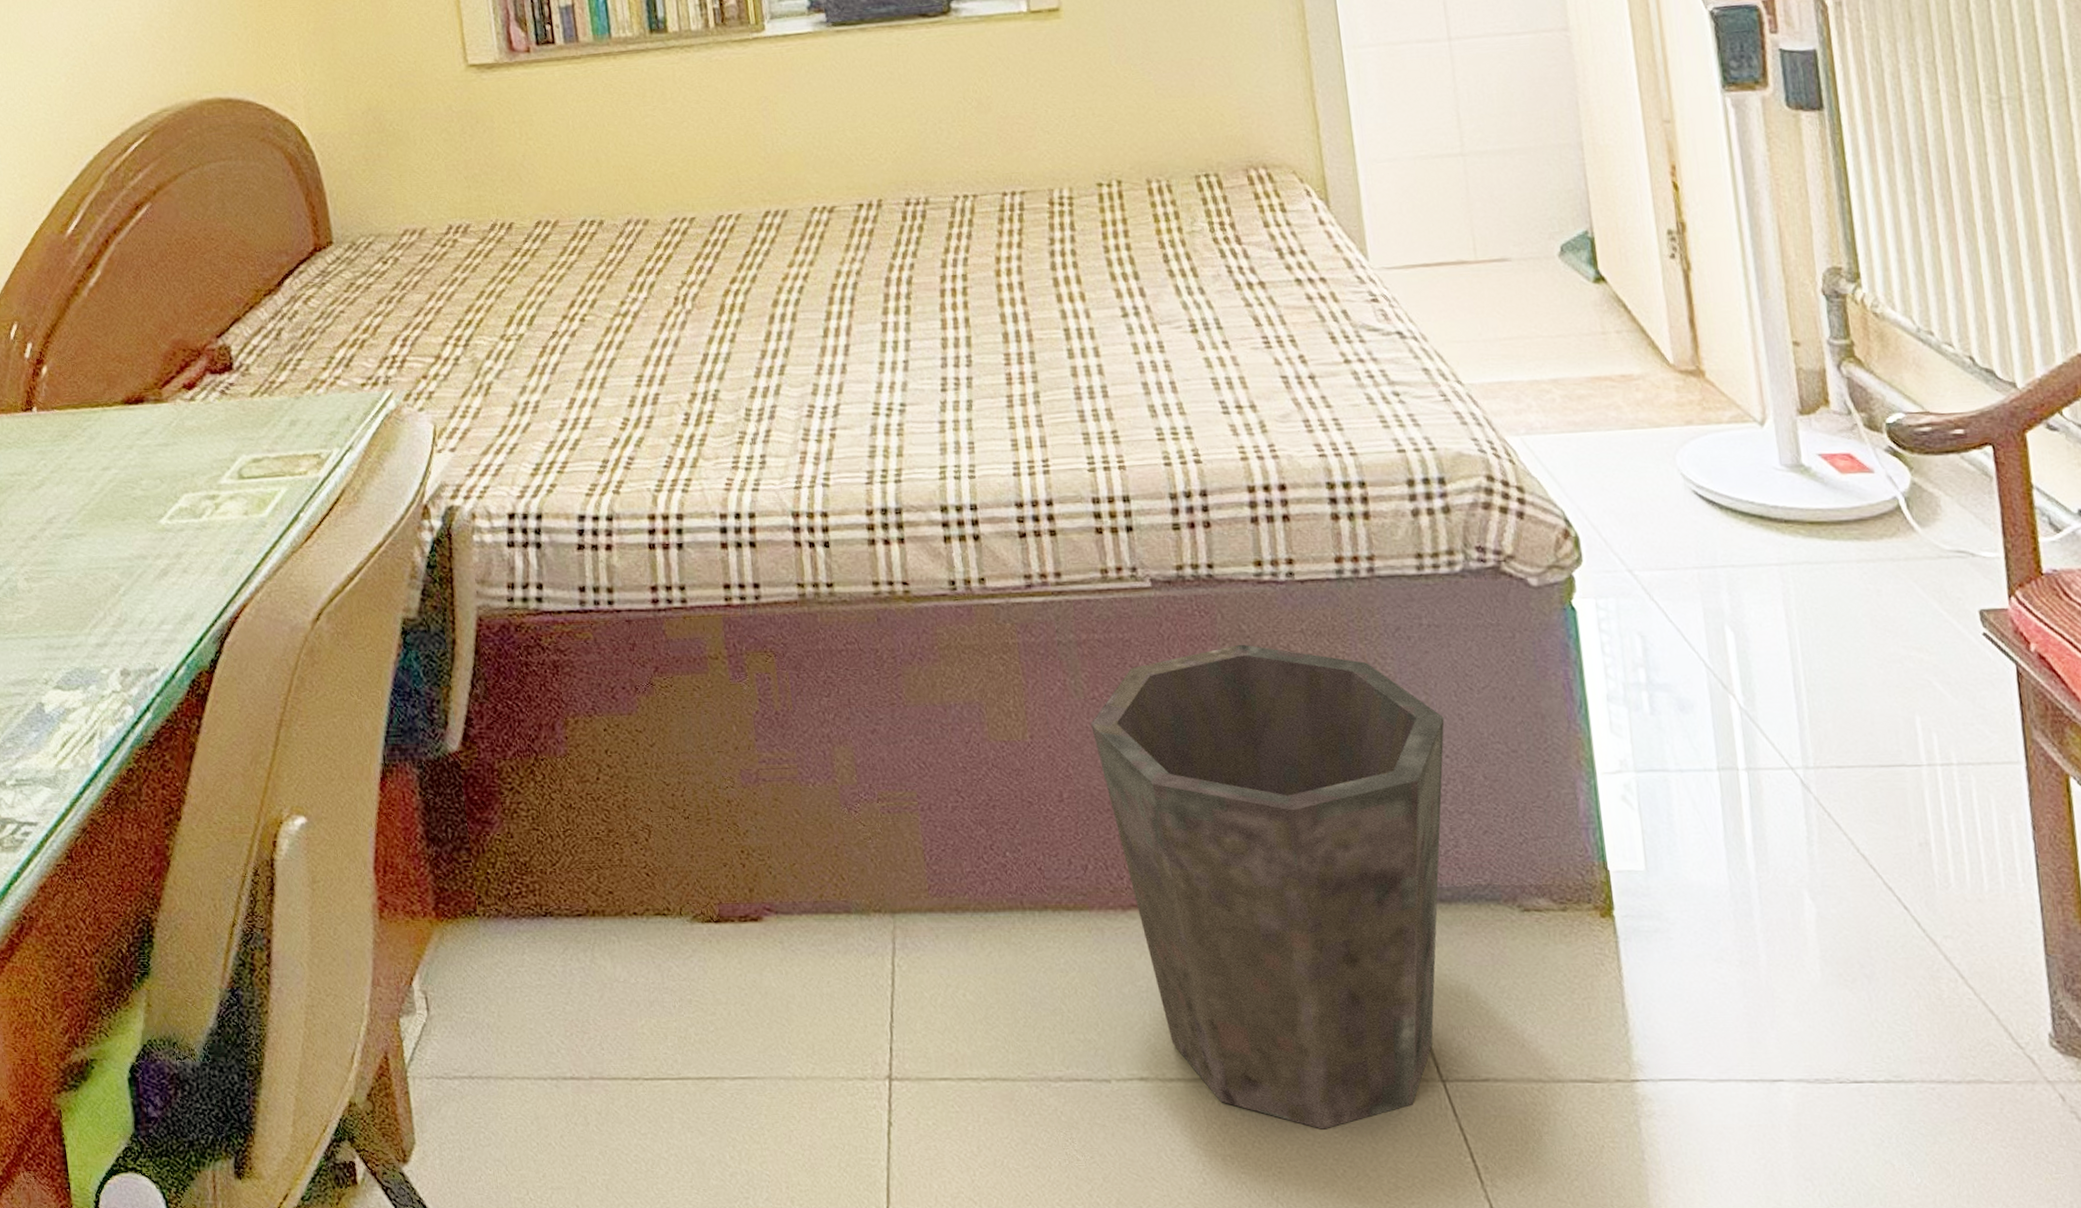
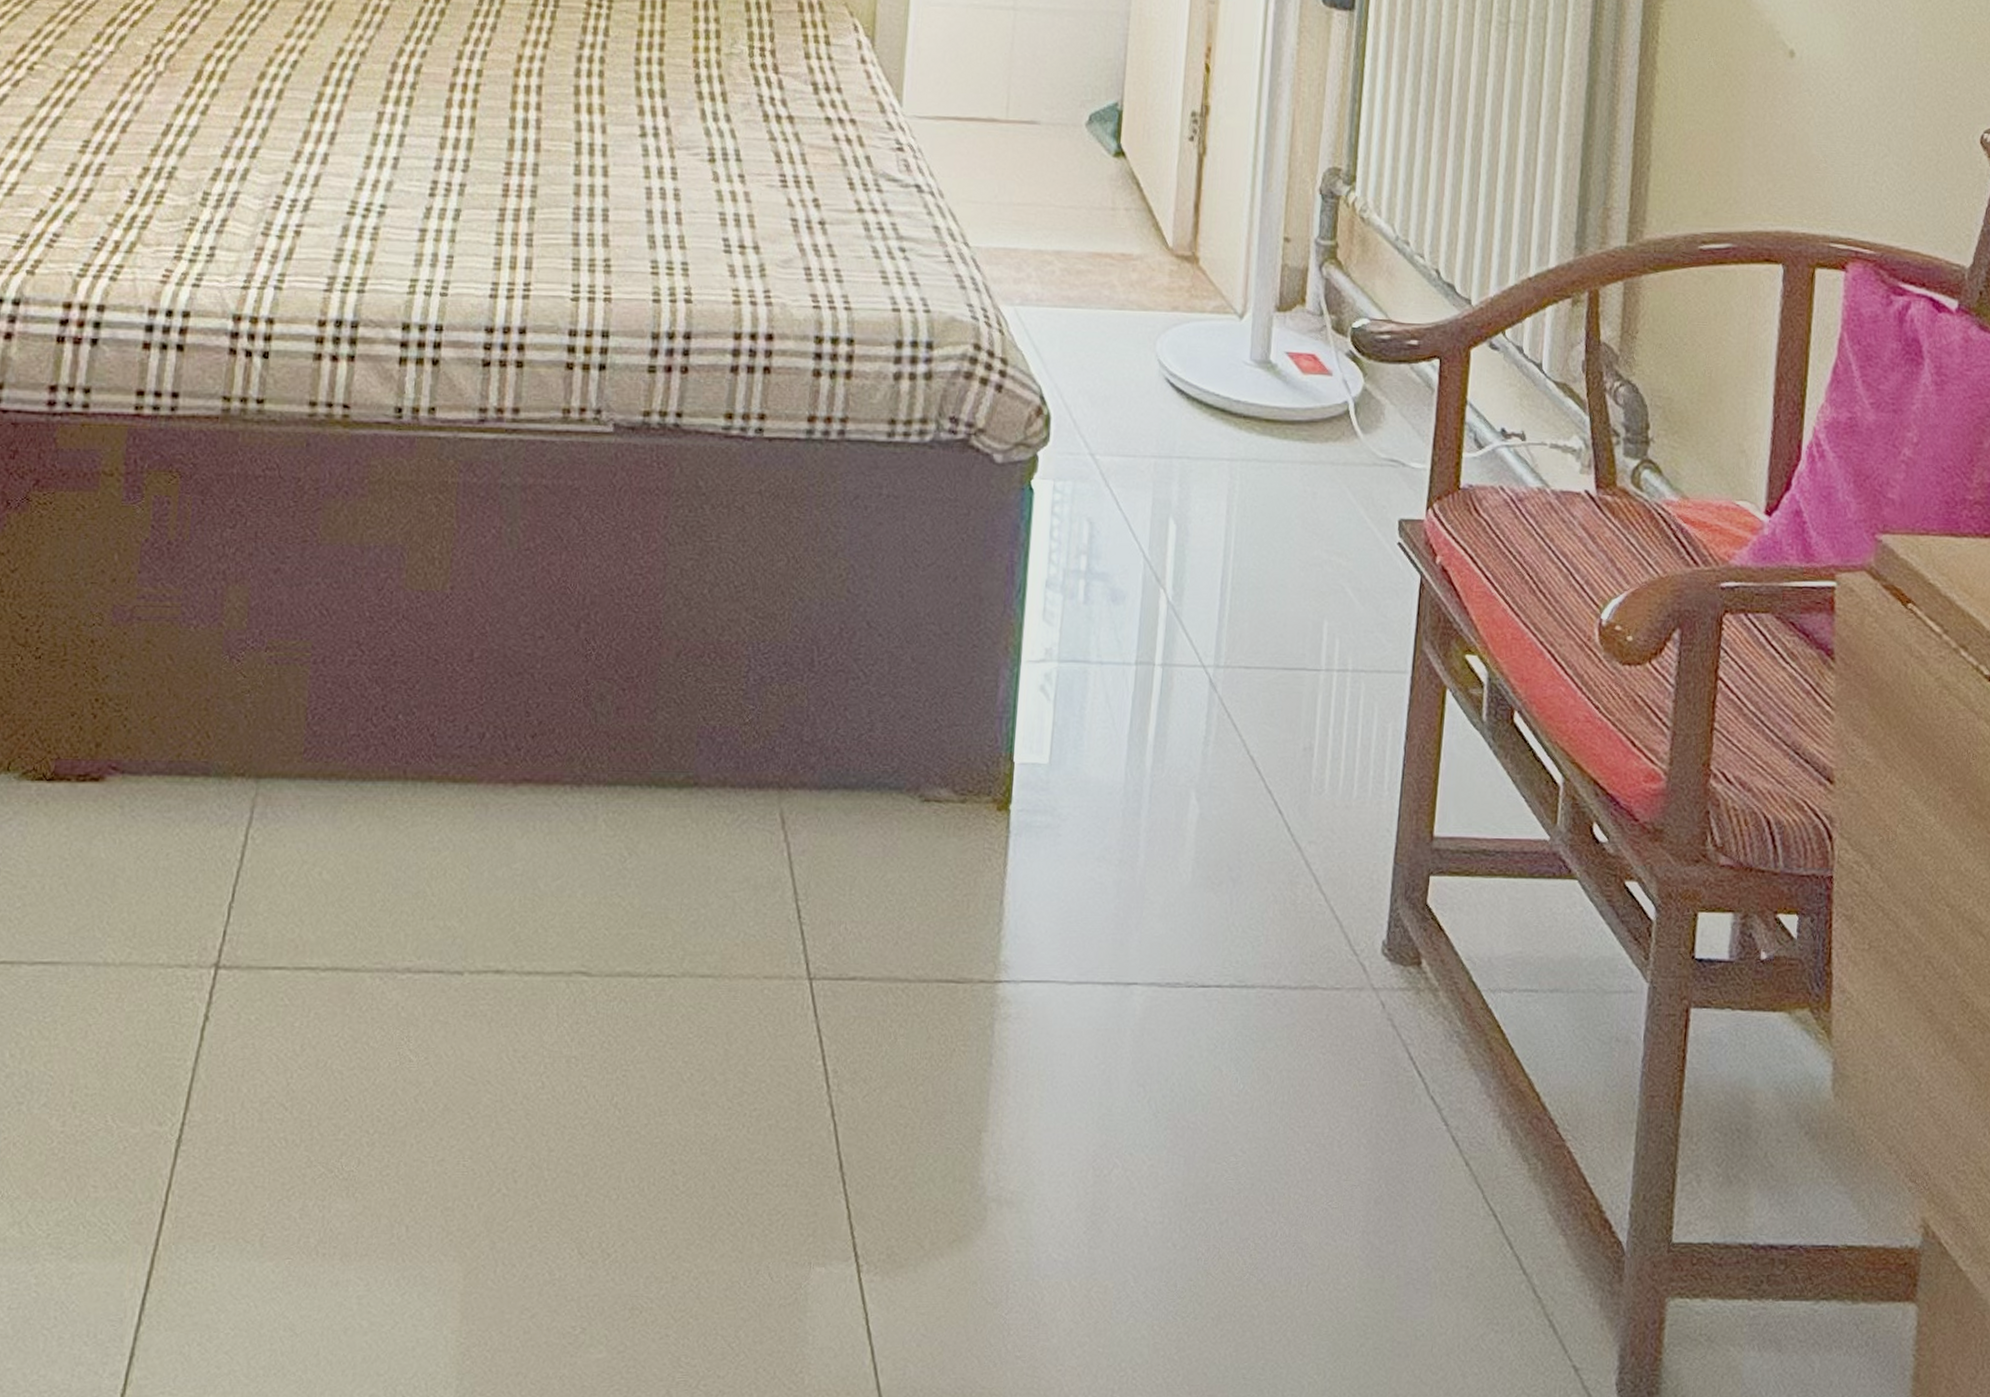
waste bin: present [1091,644,1445,1129] -> none [519,501,885,1029]

